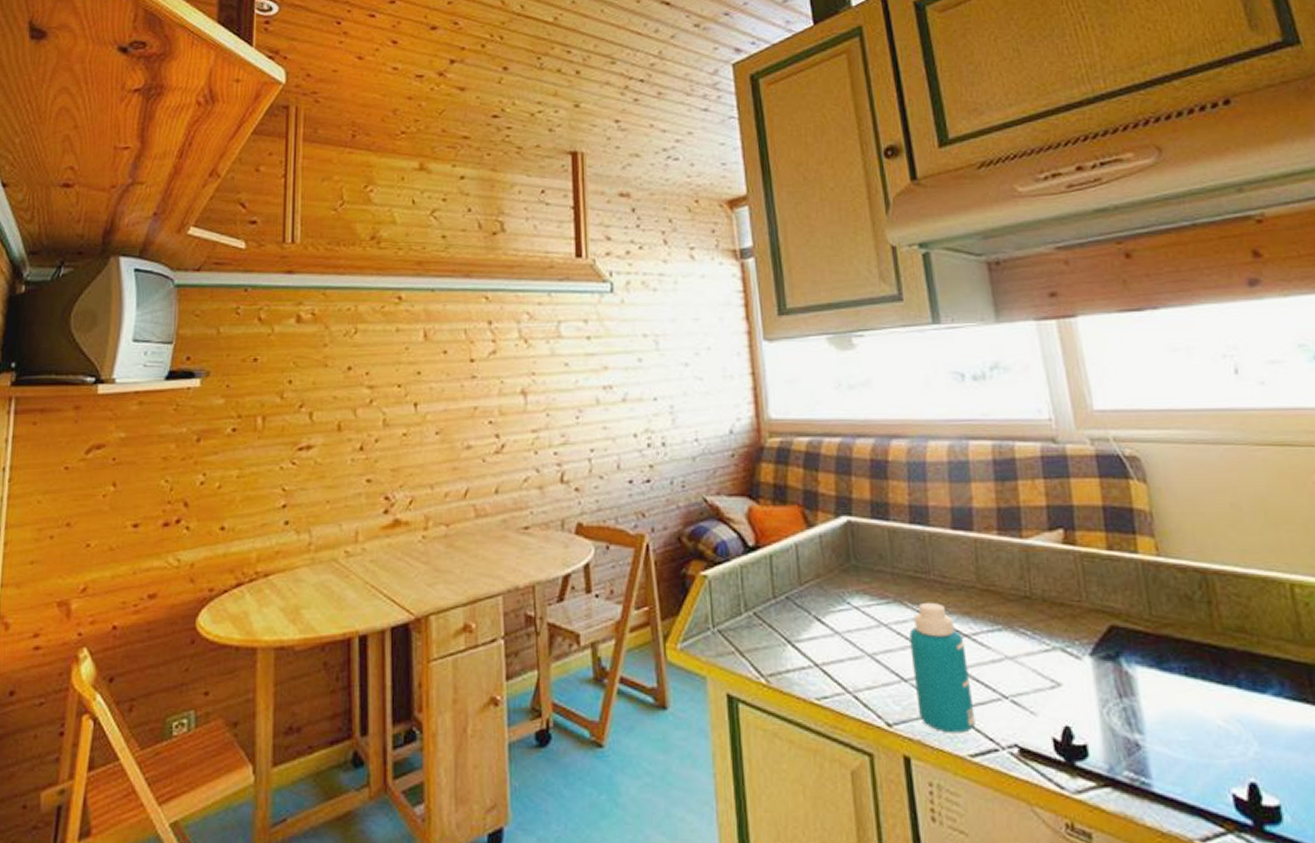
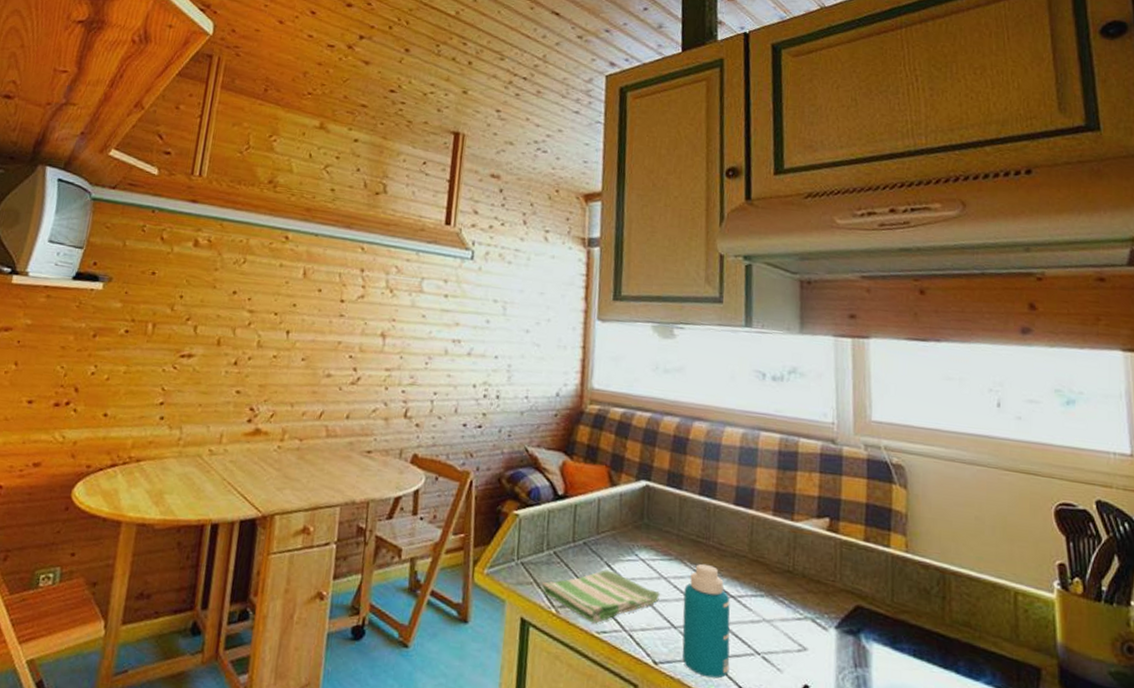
dish towel: none [744,625,884,689] -> present [541,569,661,624]

